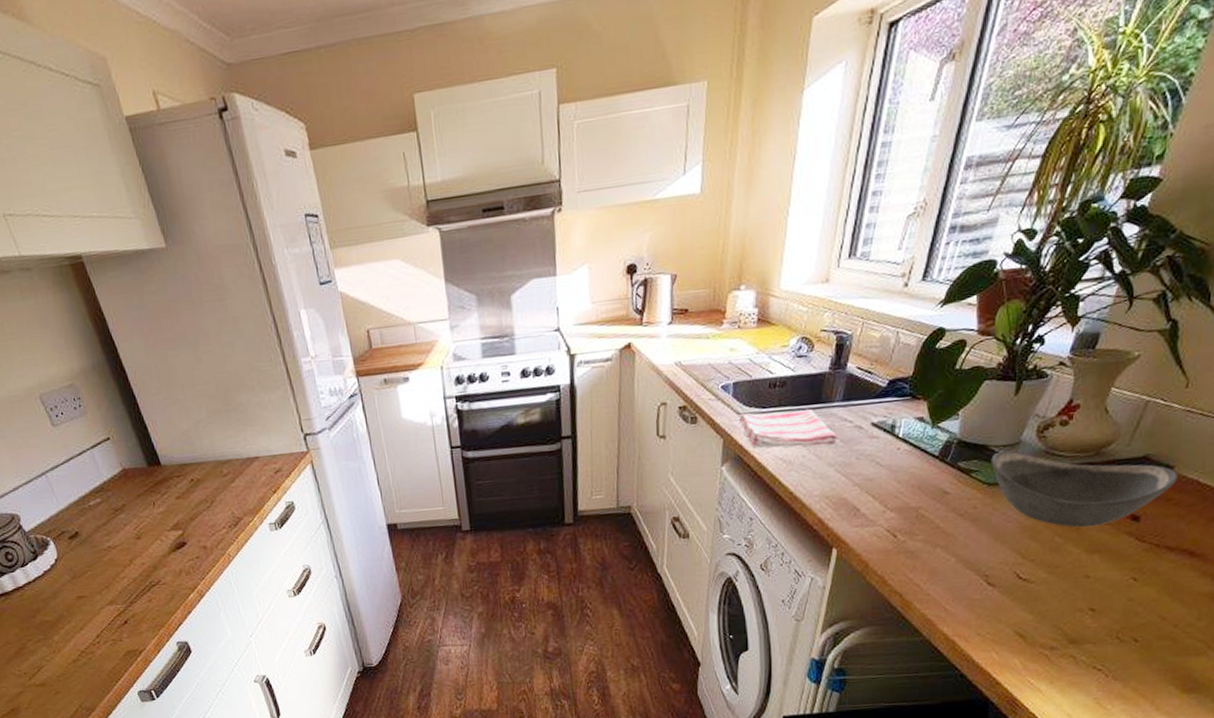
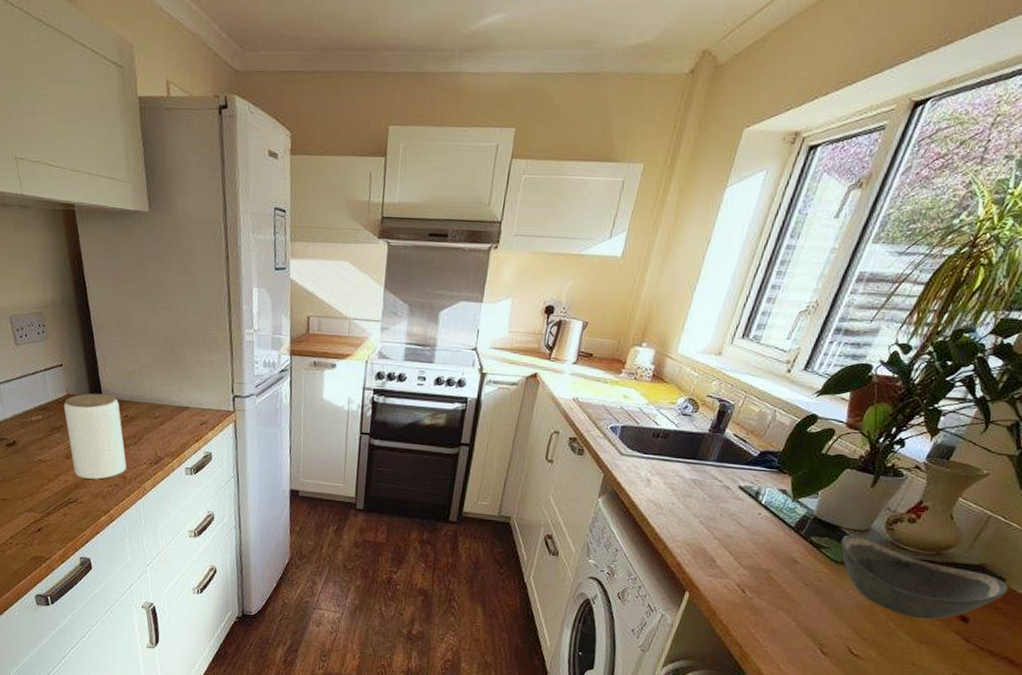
jar: none [121,460,205,557] -> present [63,393,126,479]
dish towel: present [738,409,838,449] -> none [621,454,707,498]

